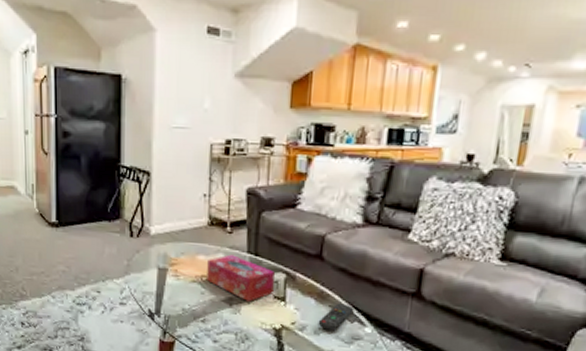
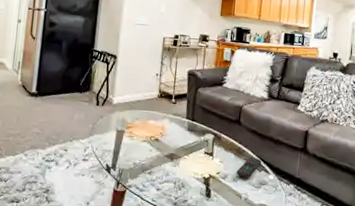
tissue box: present [207,254,275,301] -> none [155,120,206,156]

